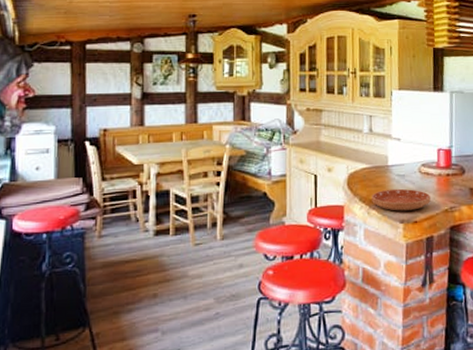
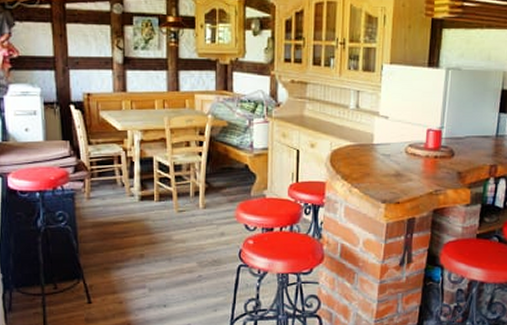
saucer: present [372,188,430,211] -> none [354,168,415,191]

